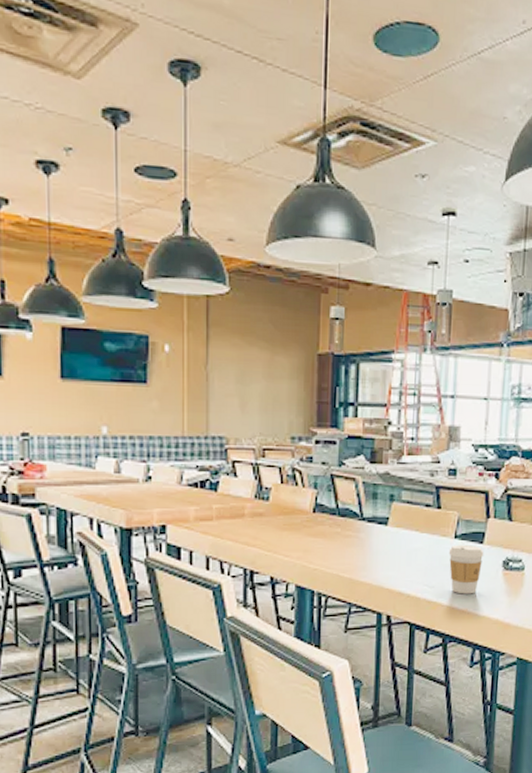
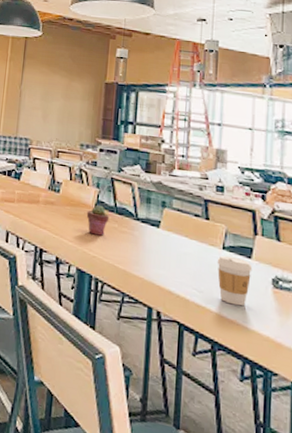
potted succulent: none [303,509,331,544] -> present [86,204,110,236]

